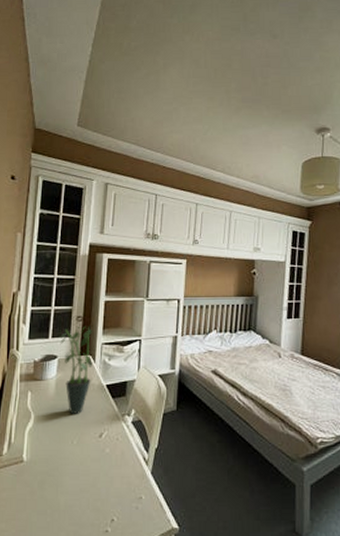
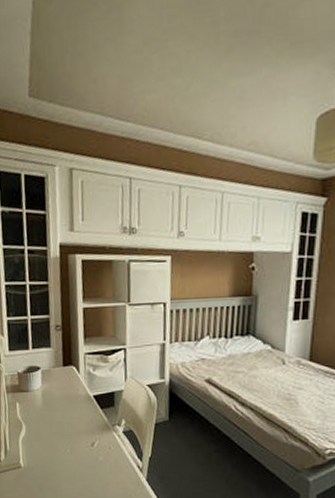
potted plant: present [60,326,93,414] -> none [40,335,78,424]

